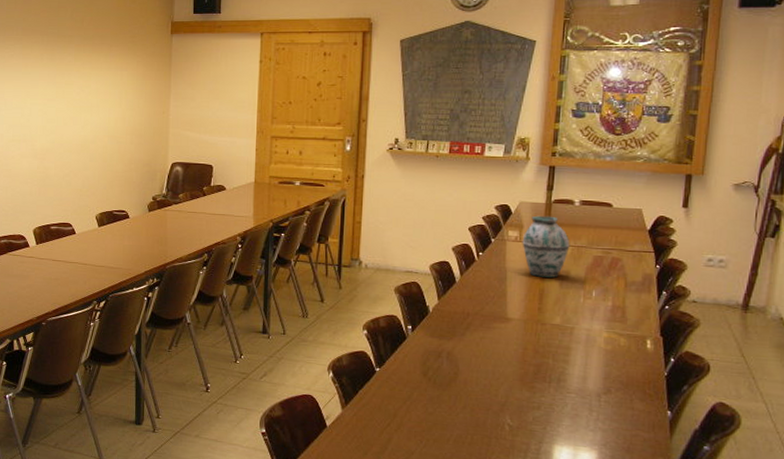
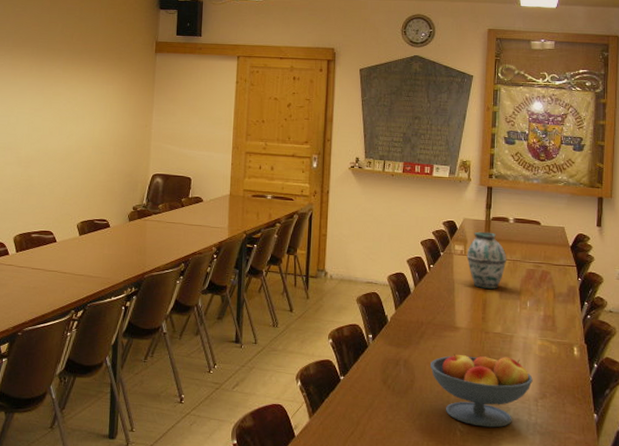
fruit bowl: none [477,346,596,423] -> present [430,353,533,428]

